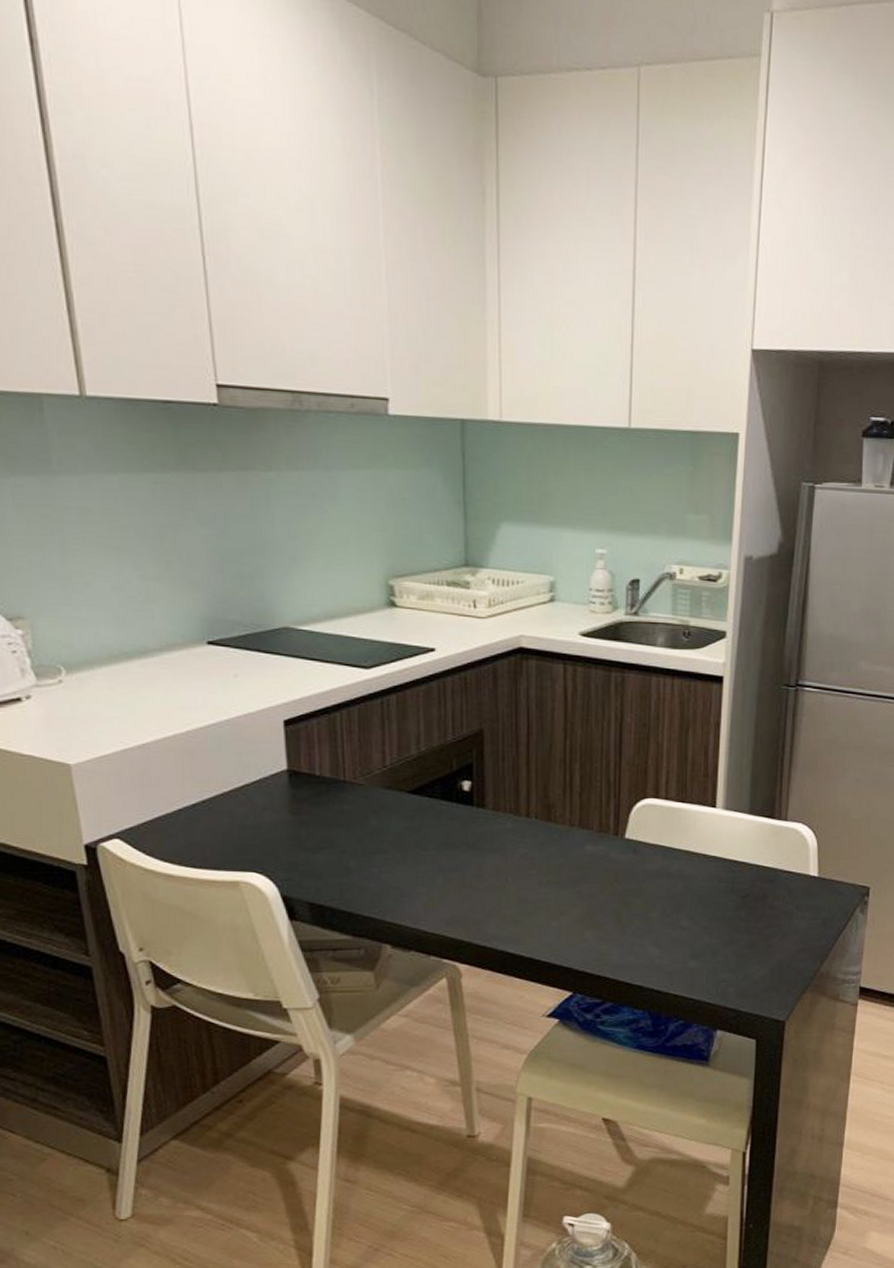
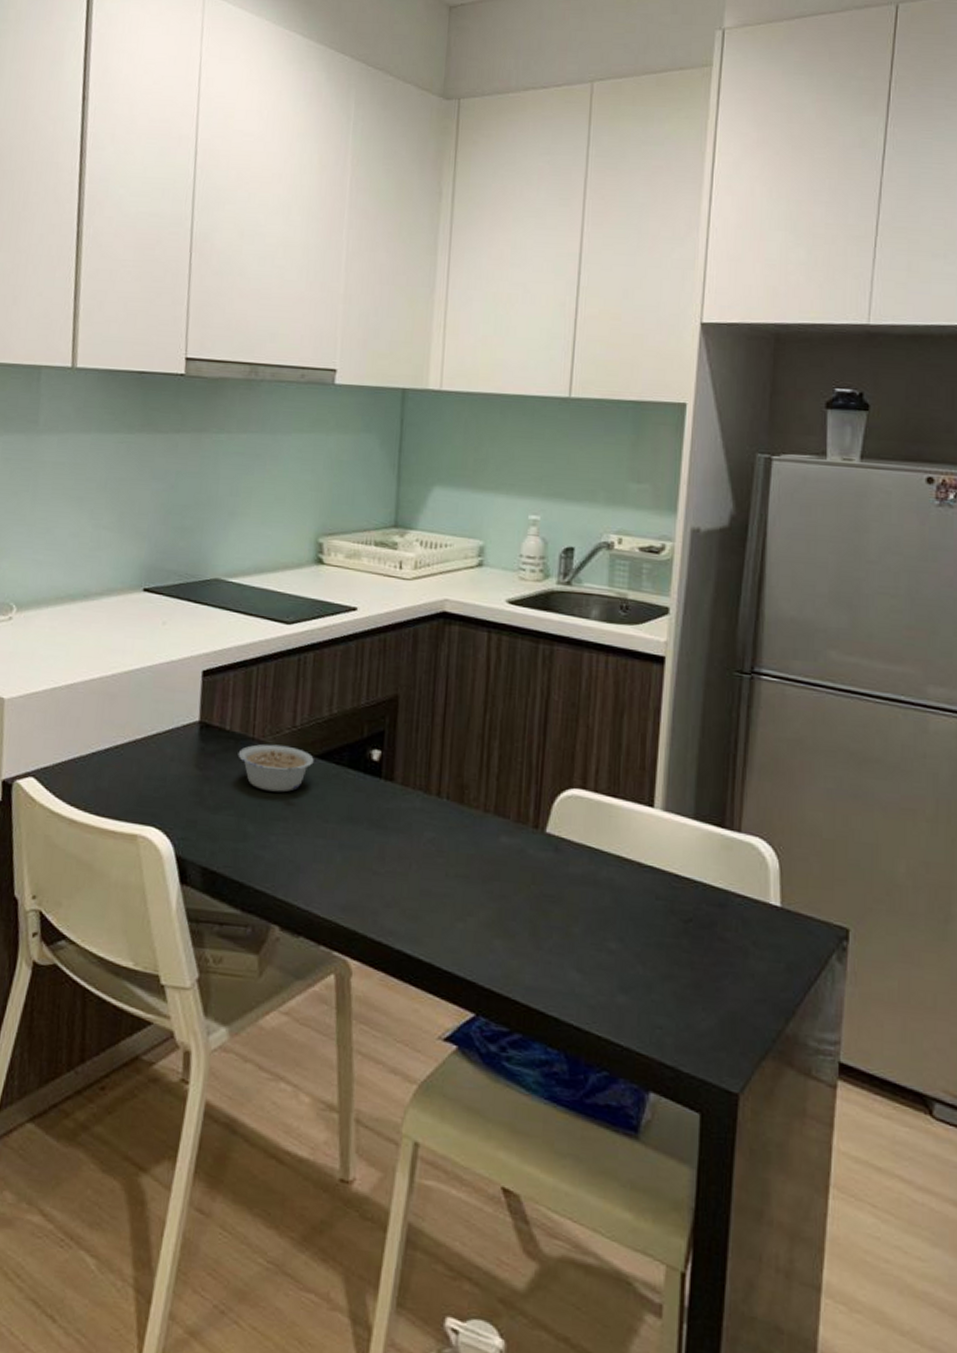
legume: none [331,785,407,828] -> present [238,744,314,793]

